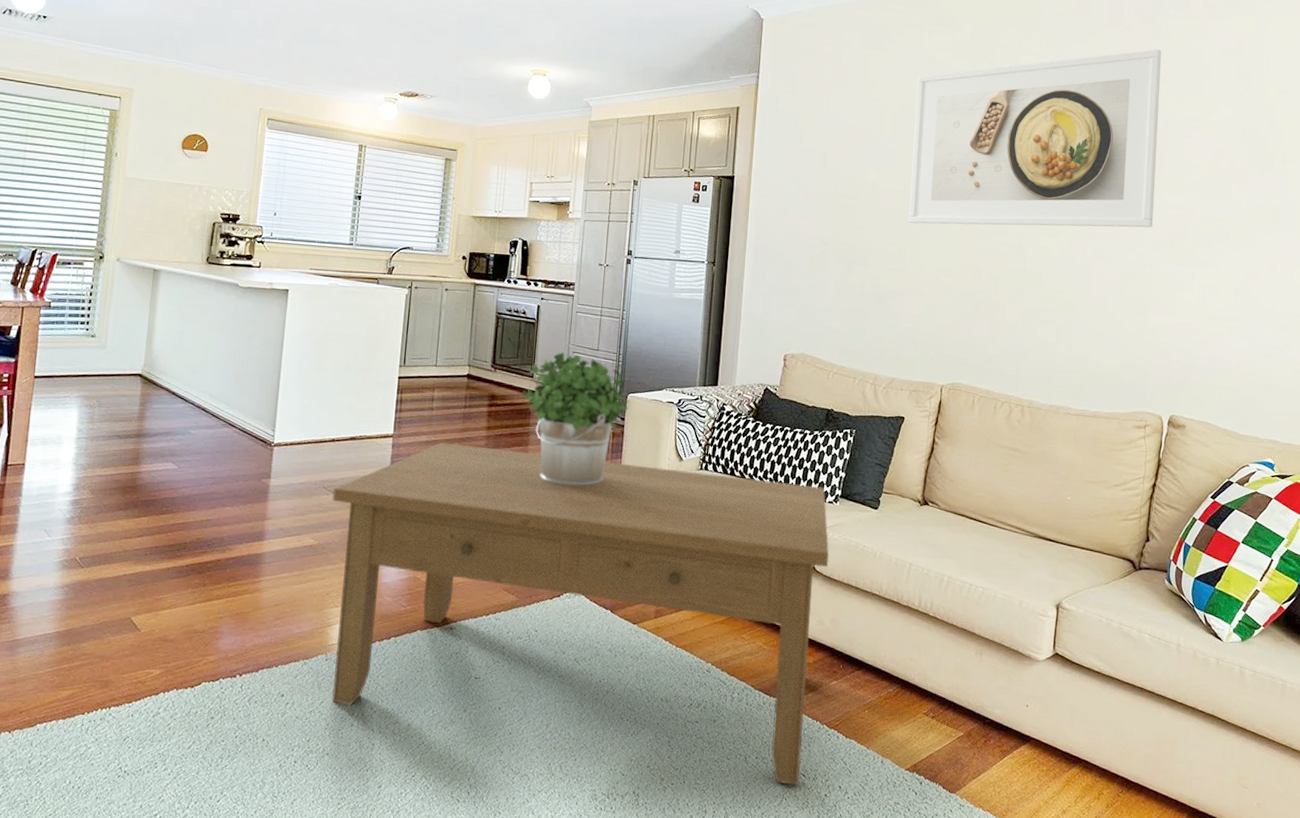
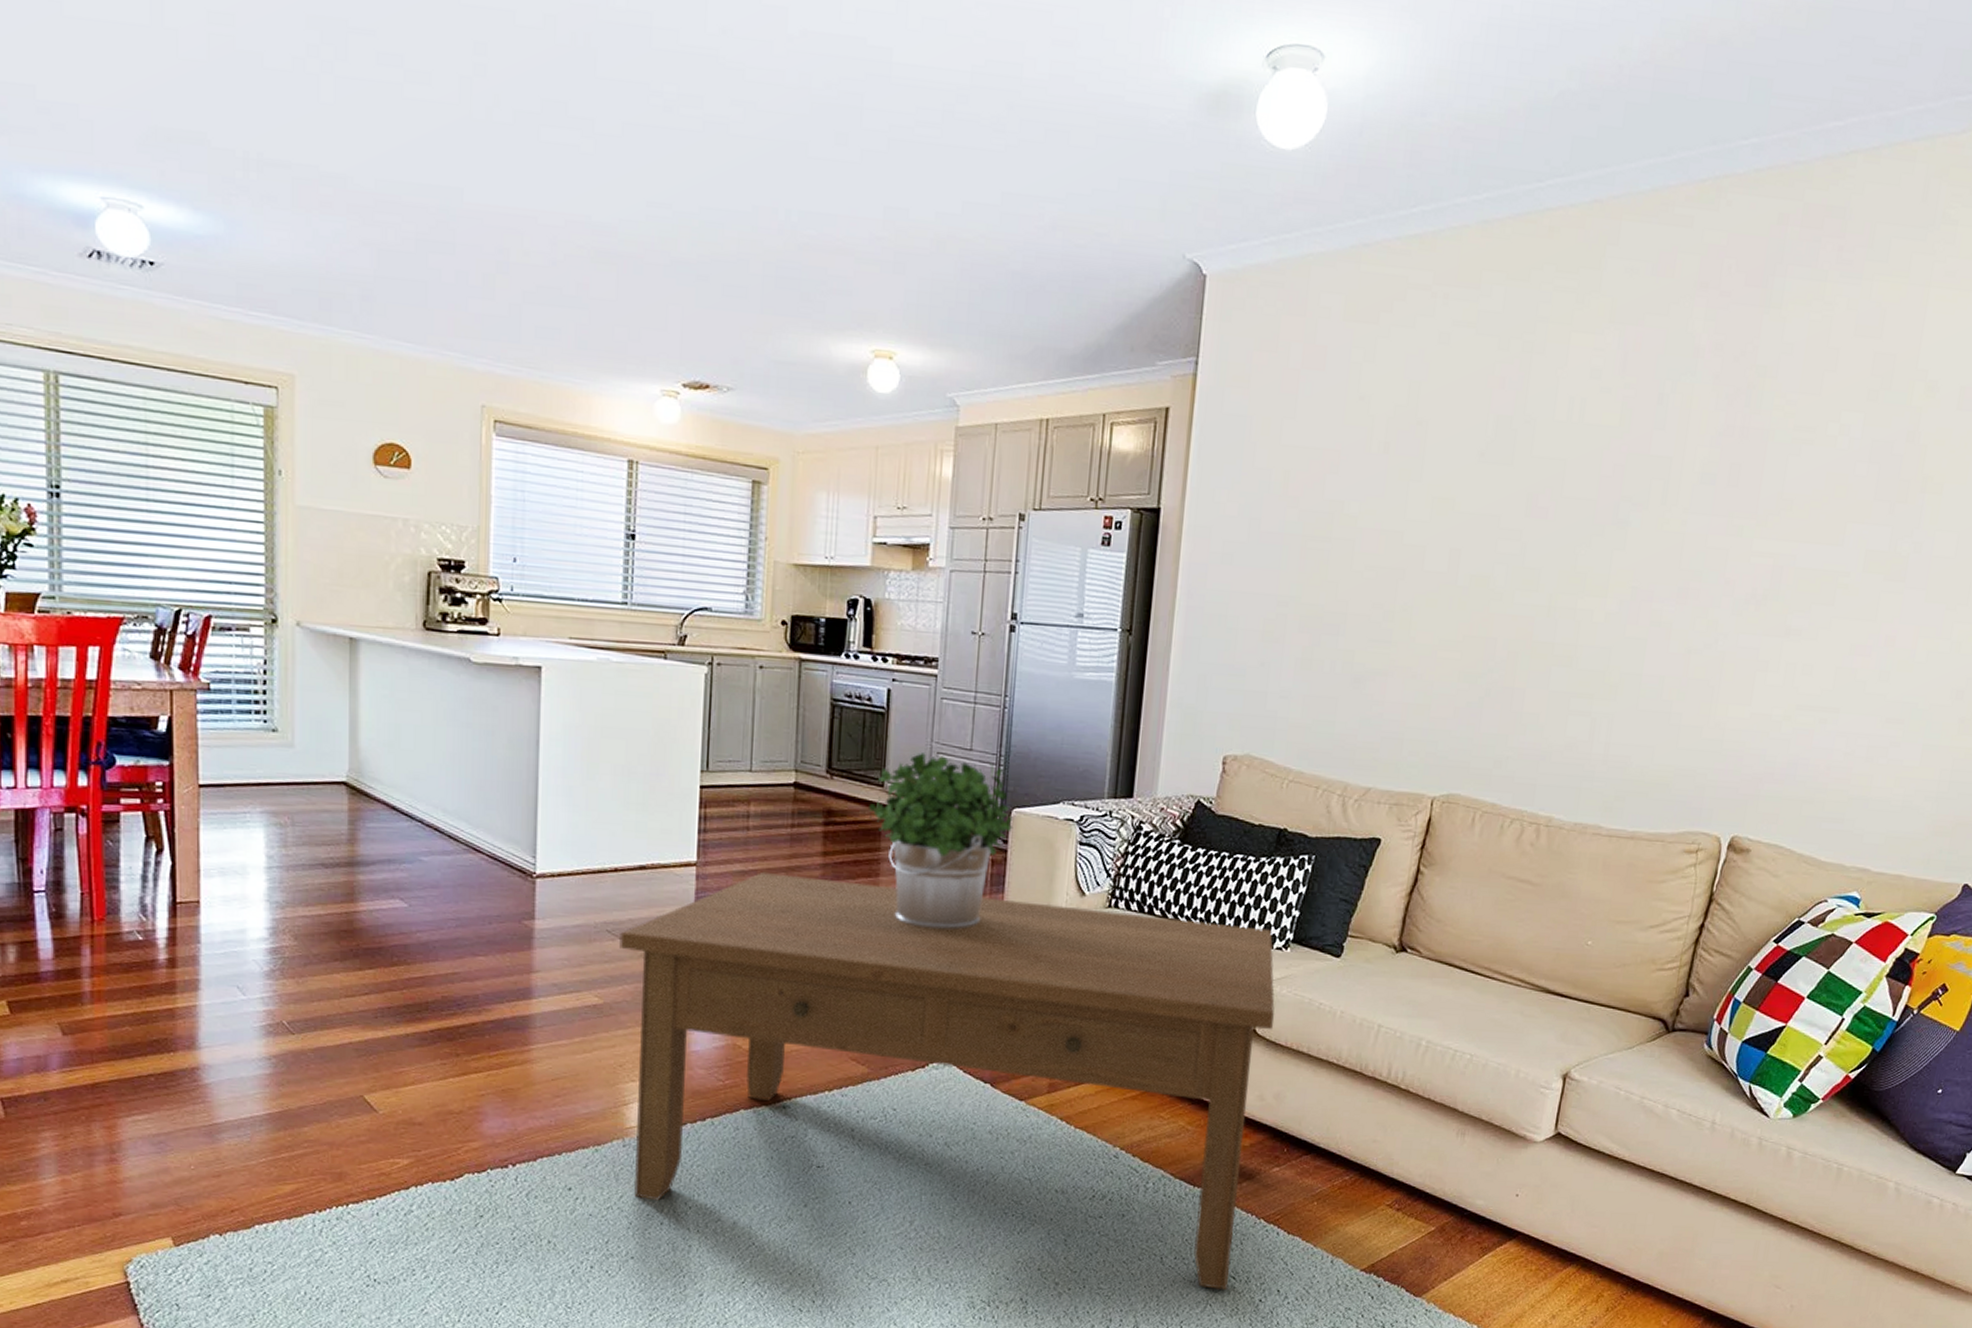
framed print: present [908,49,1162,228] -> none [1399,325,1772,584]

